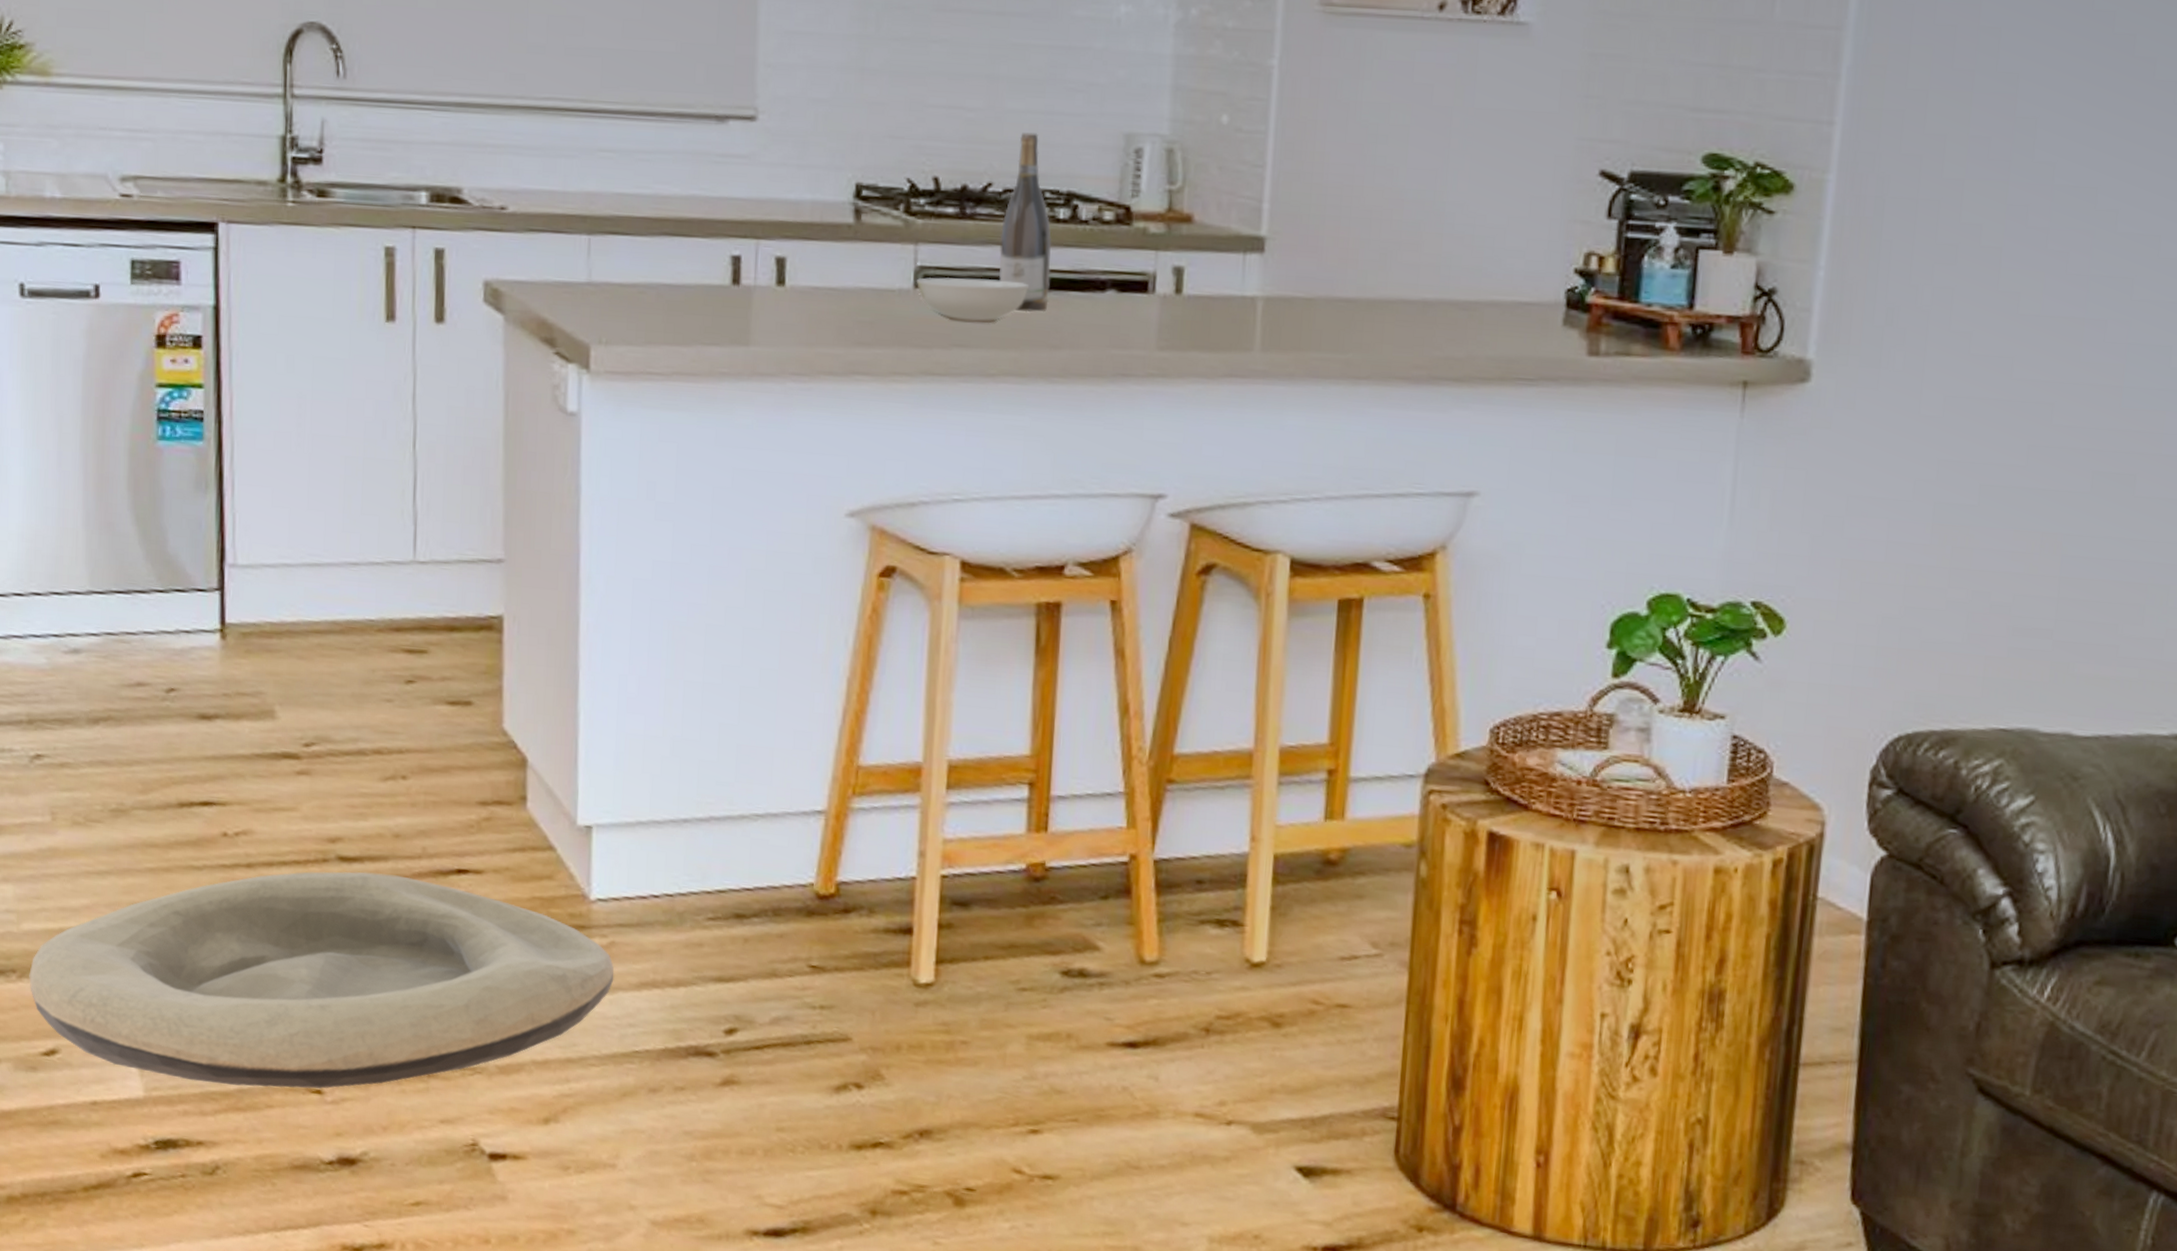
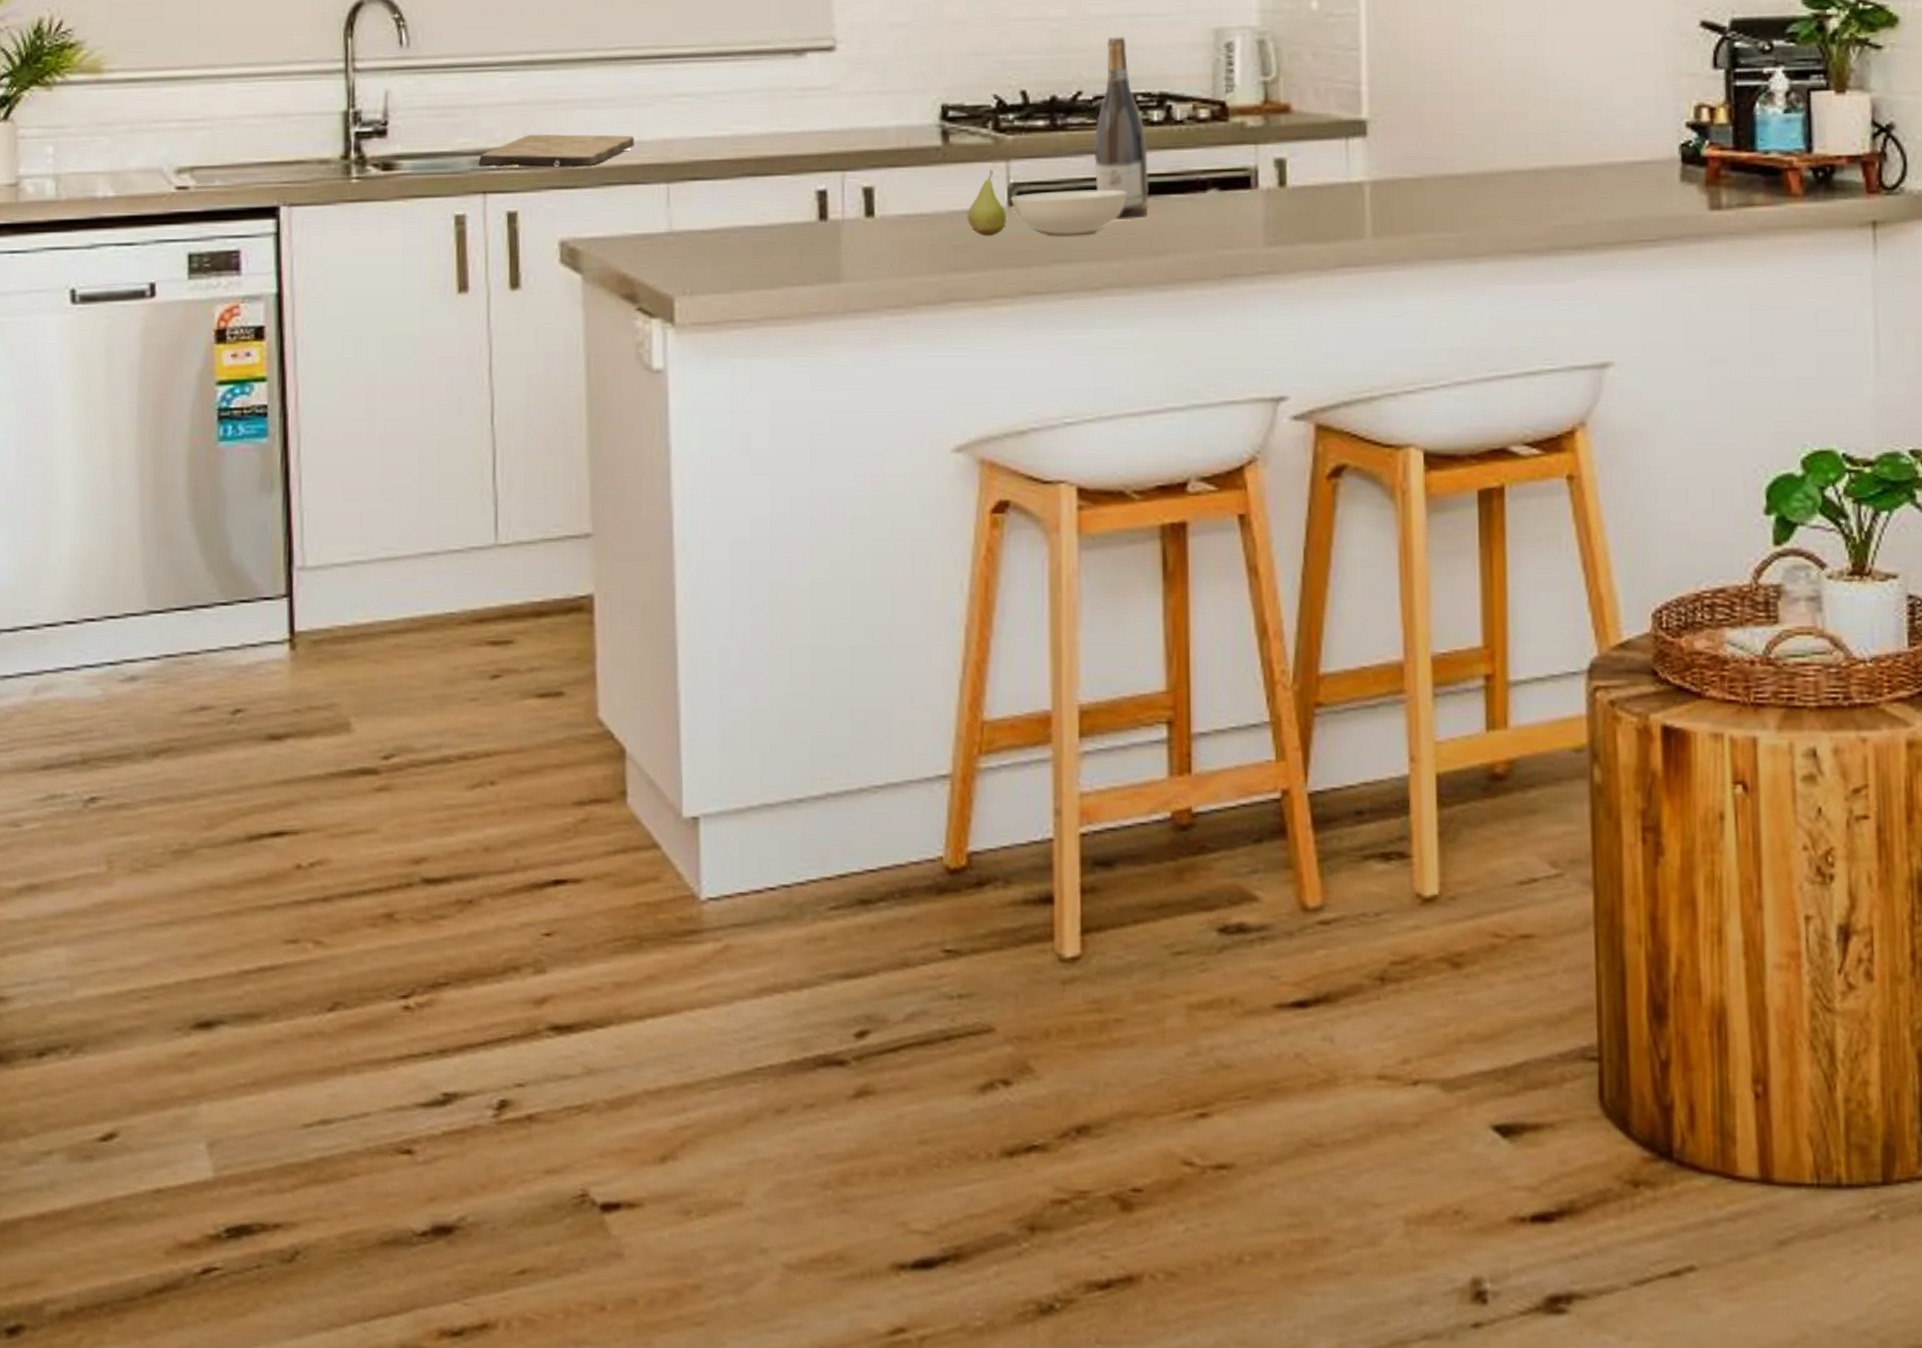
dog bed: present [29,871,614,1089] -> none [84,893,731,1155]
cutting board: none [408,175,559,212] -> present [478,134,635,168]
fruit: none [874,251,911,316] -> present [967,170,1006,237]

